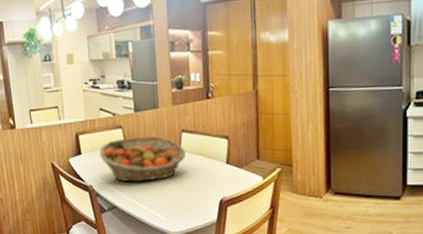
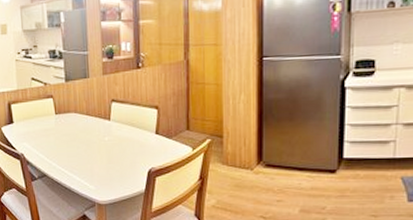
fruit basket: present [99,136,186,183] -> none [30,105,115,151]

